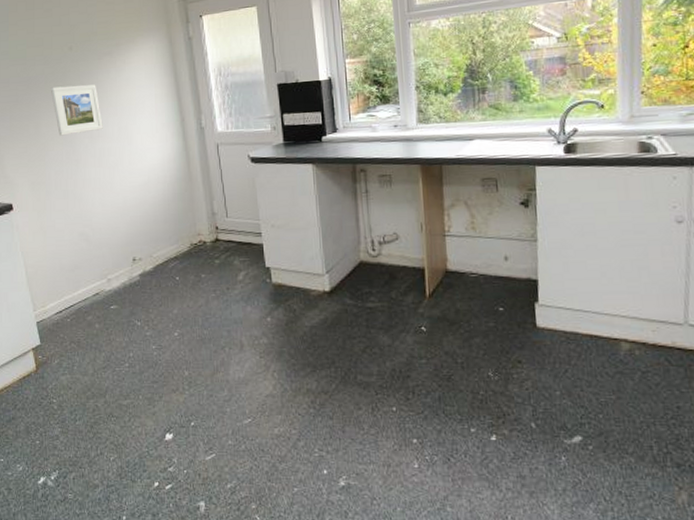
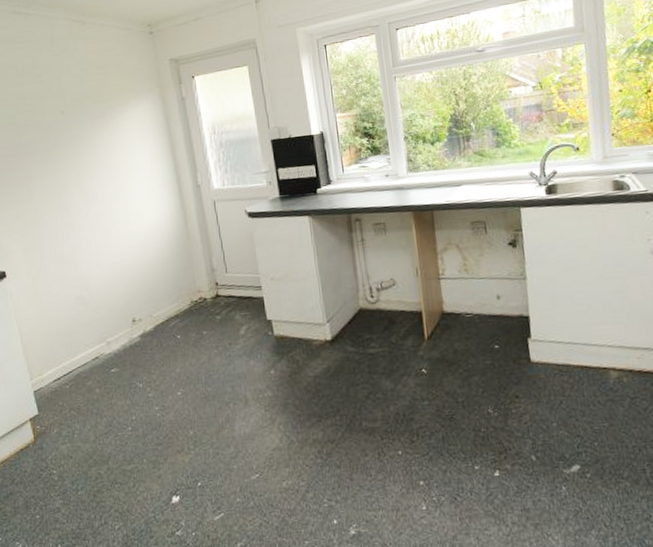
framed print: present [51,84,103,136] -> none [43,147,98,200]

